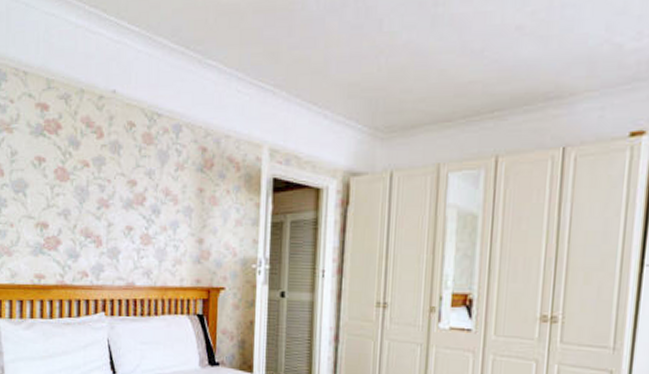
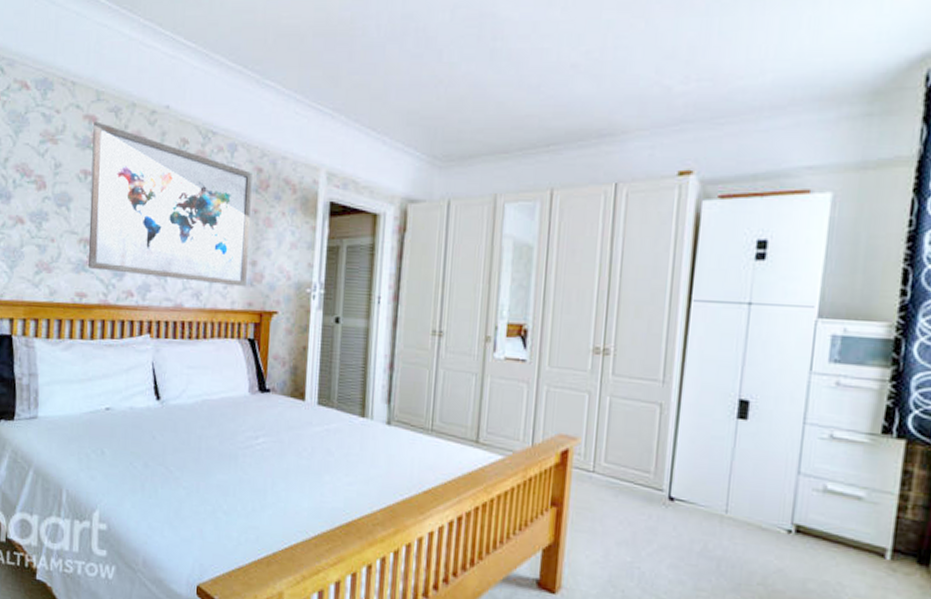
wall art: none [45,109,197,265] -> present [88,121,252,287]

